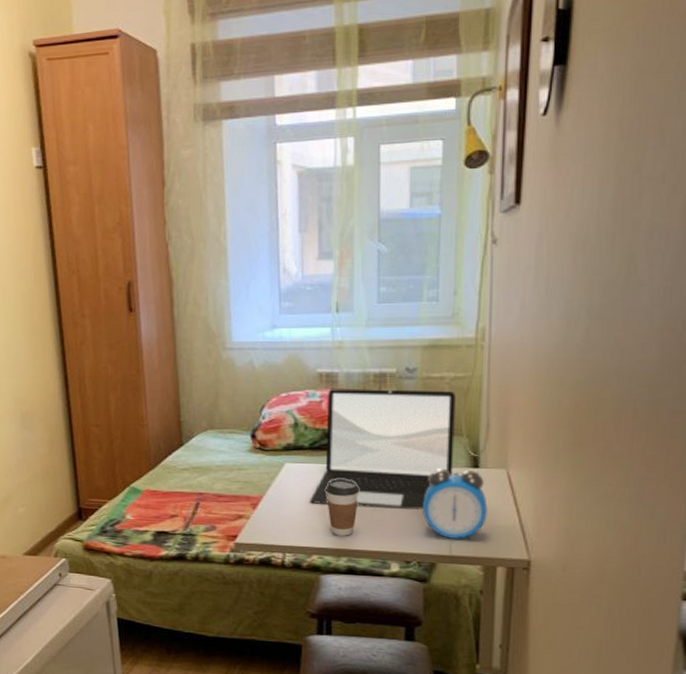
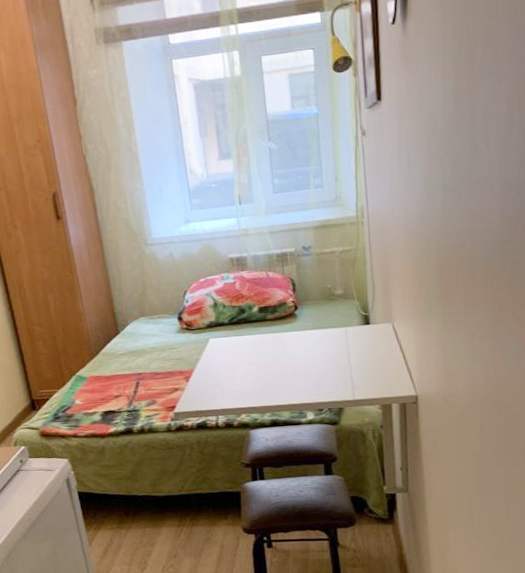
laptop: present [310,388,456,510] -> none [234,263,350,371]
coffee cup: present [326,479,359,536] -> none [246,346,275,395]
alarm clock: present [423,468,488,540] -> none [328,326,380,386]

